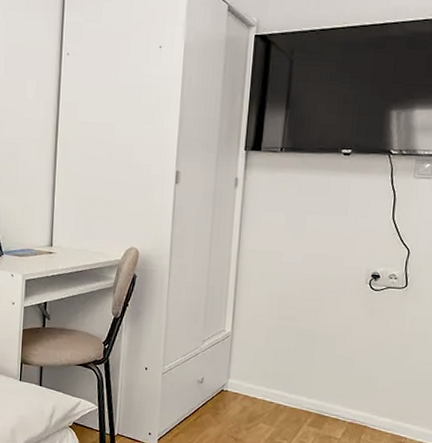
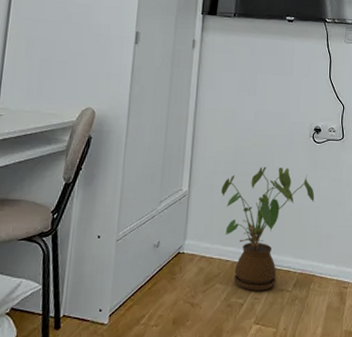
house plant: none [266,312,370,435] -> present [221,166,315,291]

